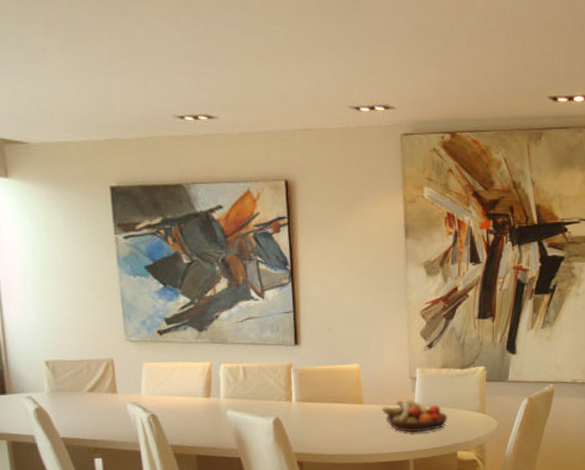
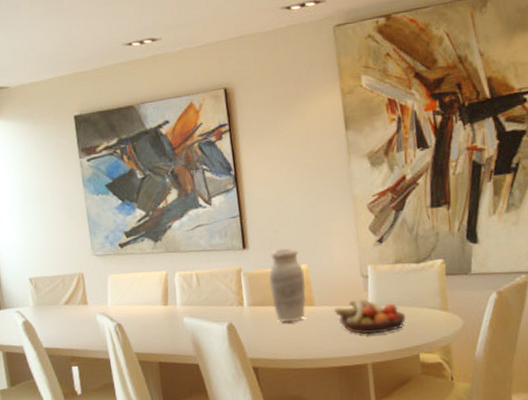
vase: none [319,347,356,419] -> present [268,248,306,322]

